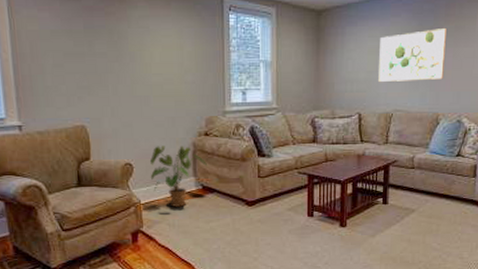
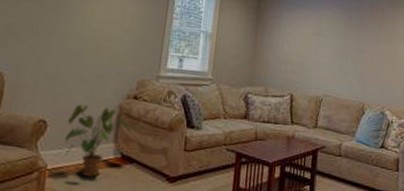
wall art: present [378,28,446,82] -> none [311,25,371,72]

